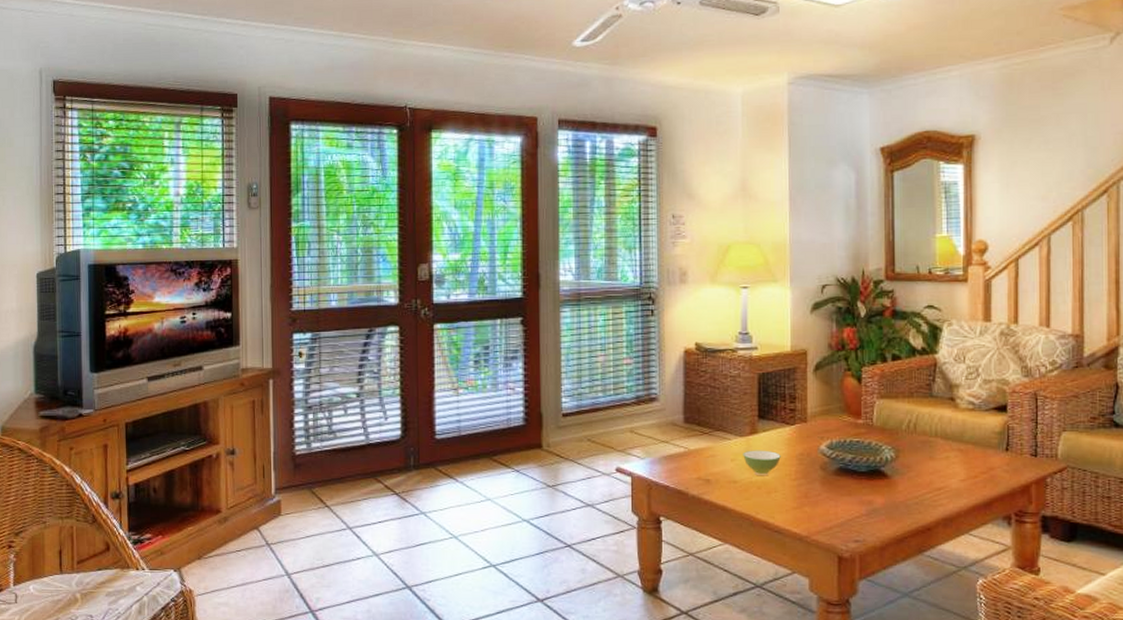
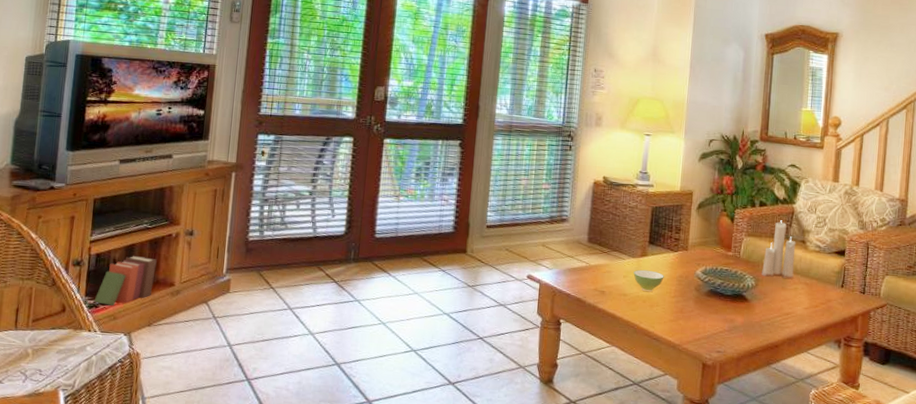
books: none [138,482,199,540] -> present [94,255,157,306]
candle: none [901,375,943,447] -> present [761,220,796,280]

